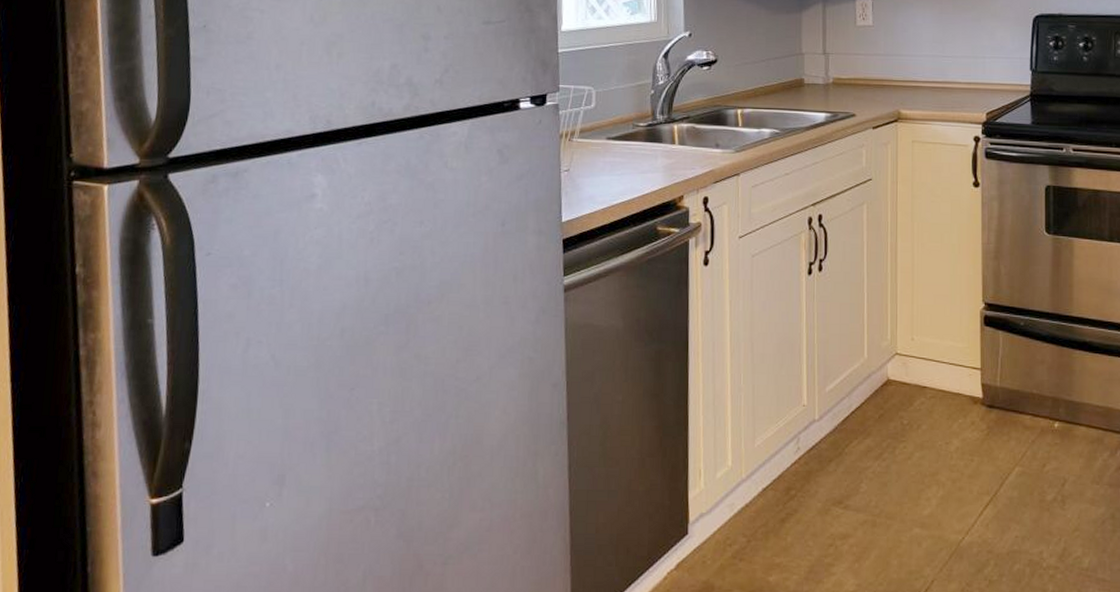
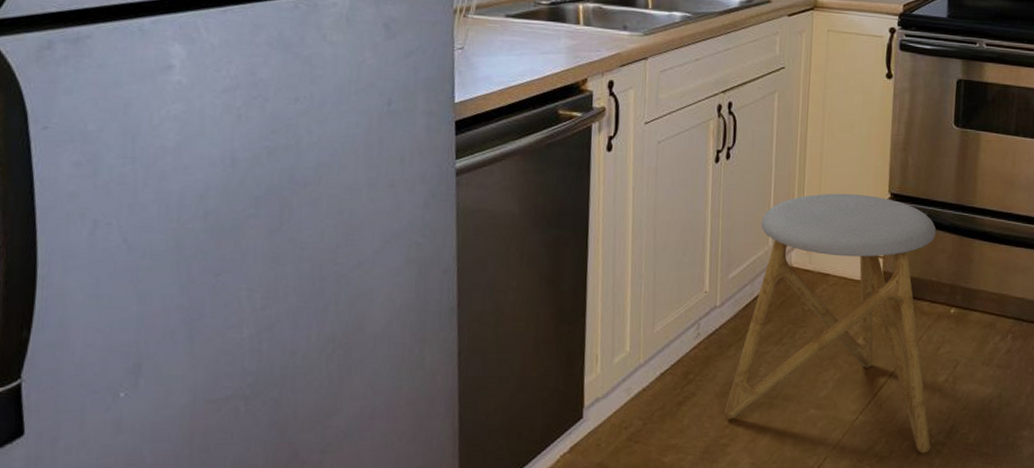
stool: none [828,303,1042,579] -> present [725,193,936,454]

